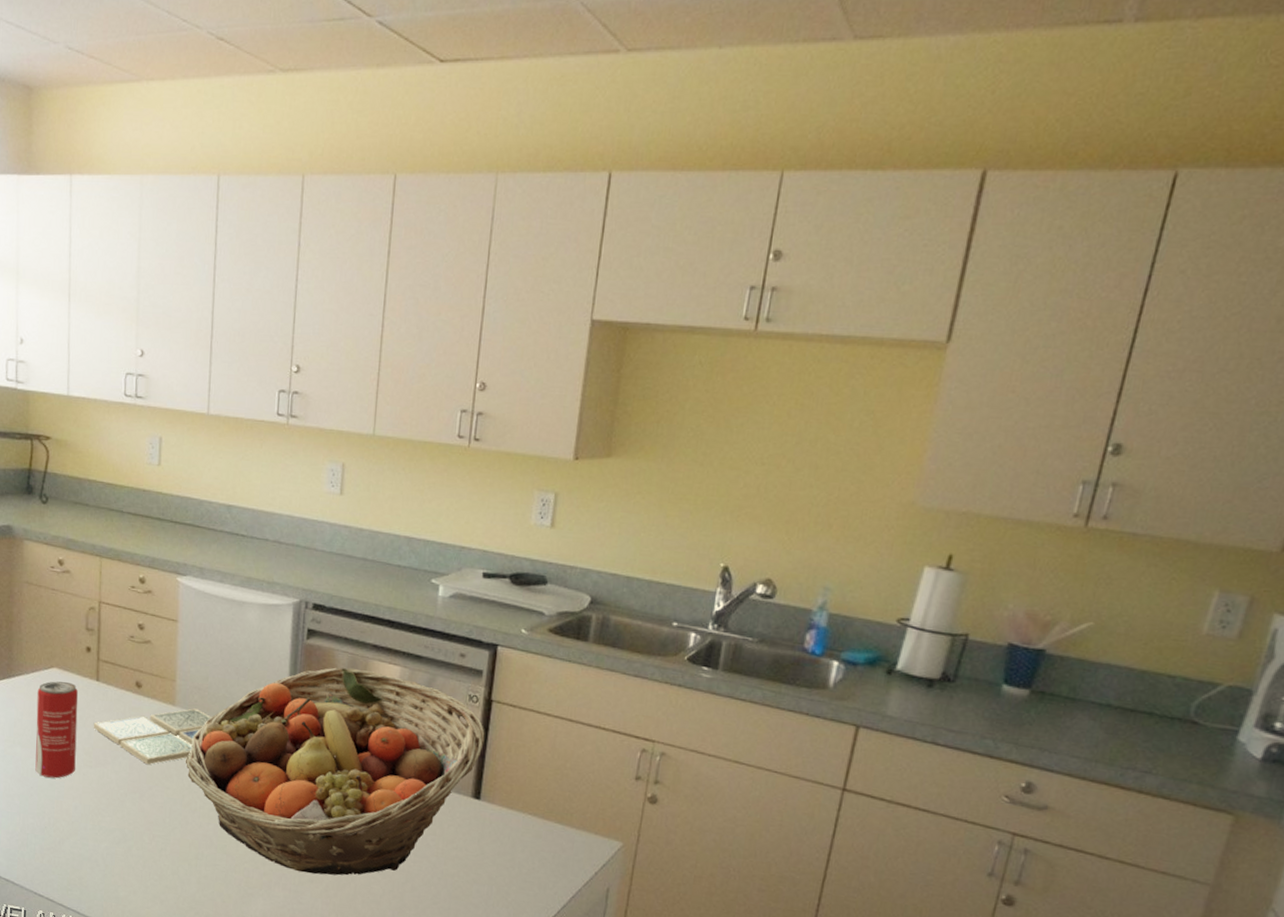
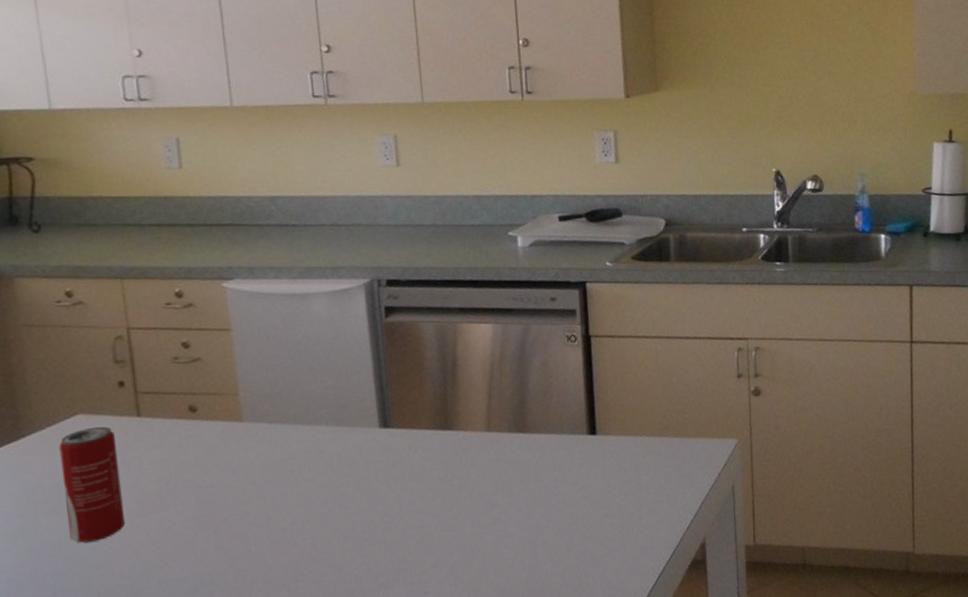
drink coaster: present [93,708,211,765] -> none [140,418,289,495]
fruit basket: present [186,667,485,876] -> none [265,334,590,561]

